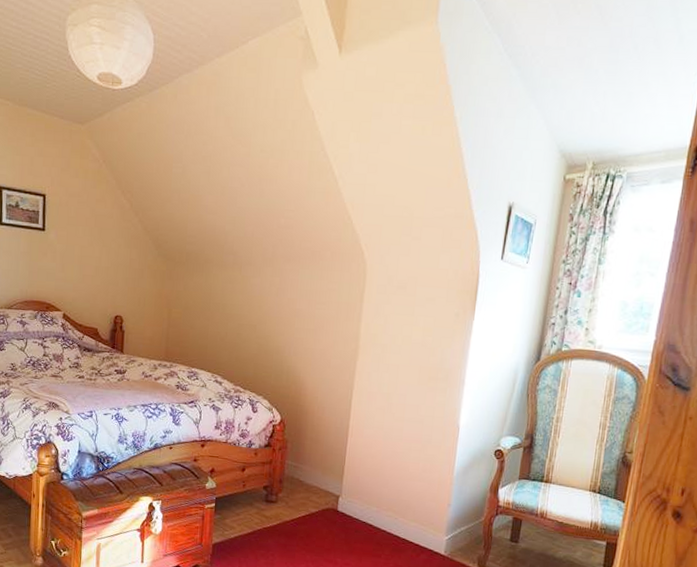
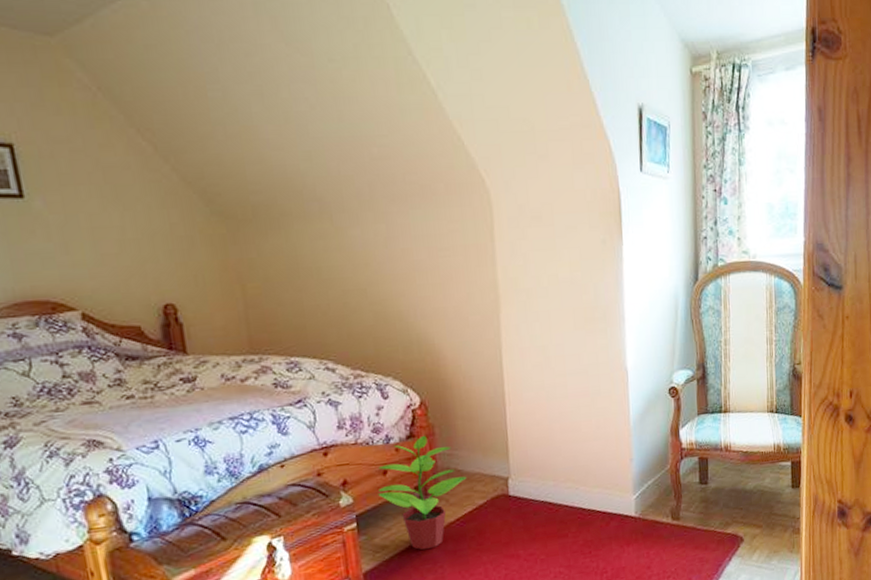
potted plant: none [235,446,306,538] -> present [377,435,467,551]

